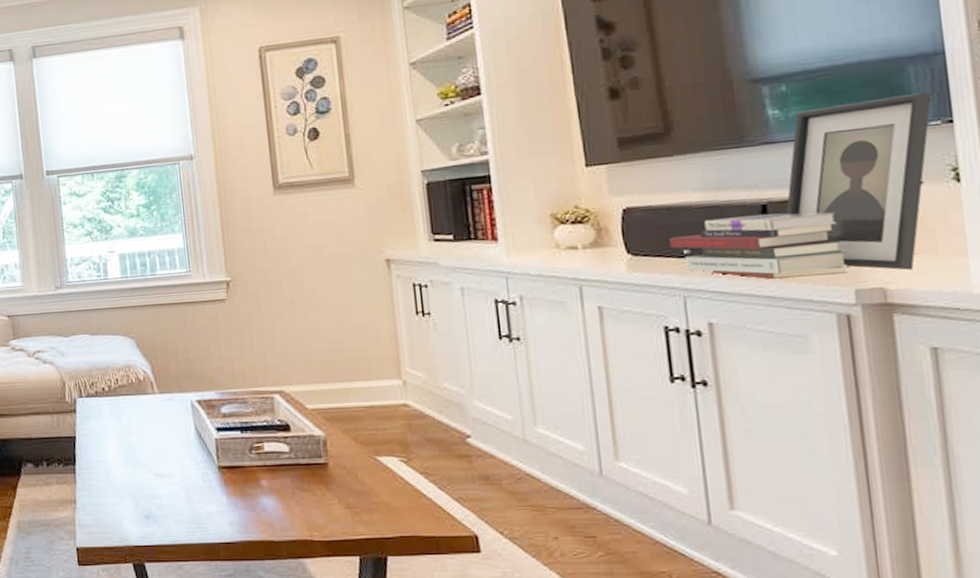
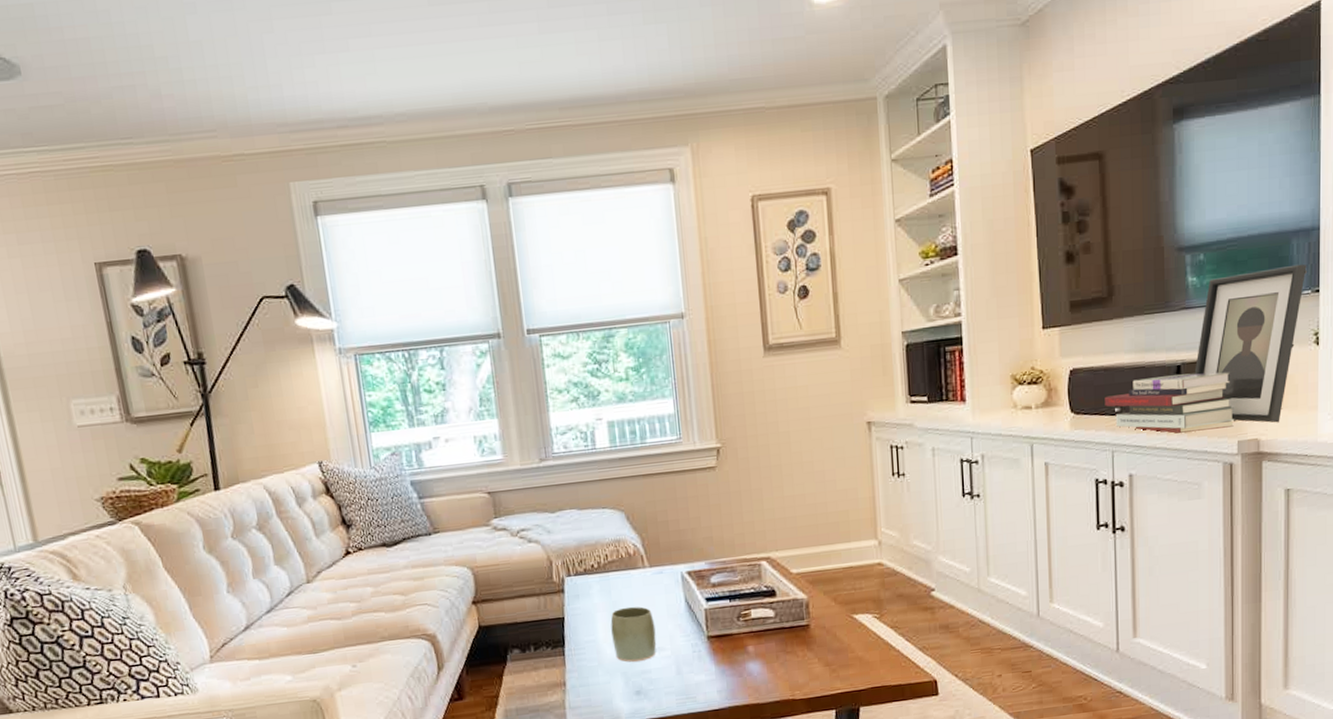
mug: none [120,430,166,486] -> present [610,606,657,662]

